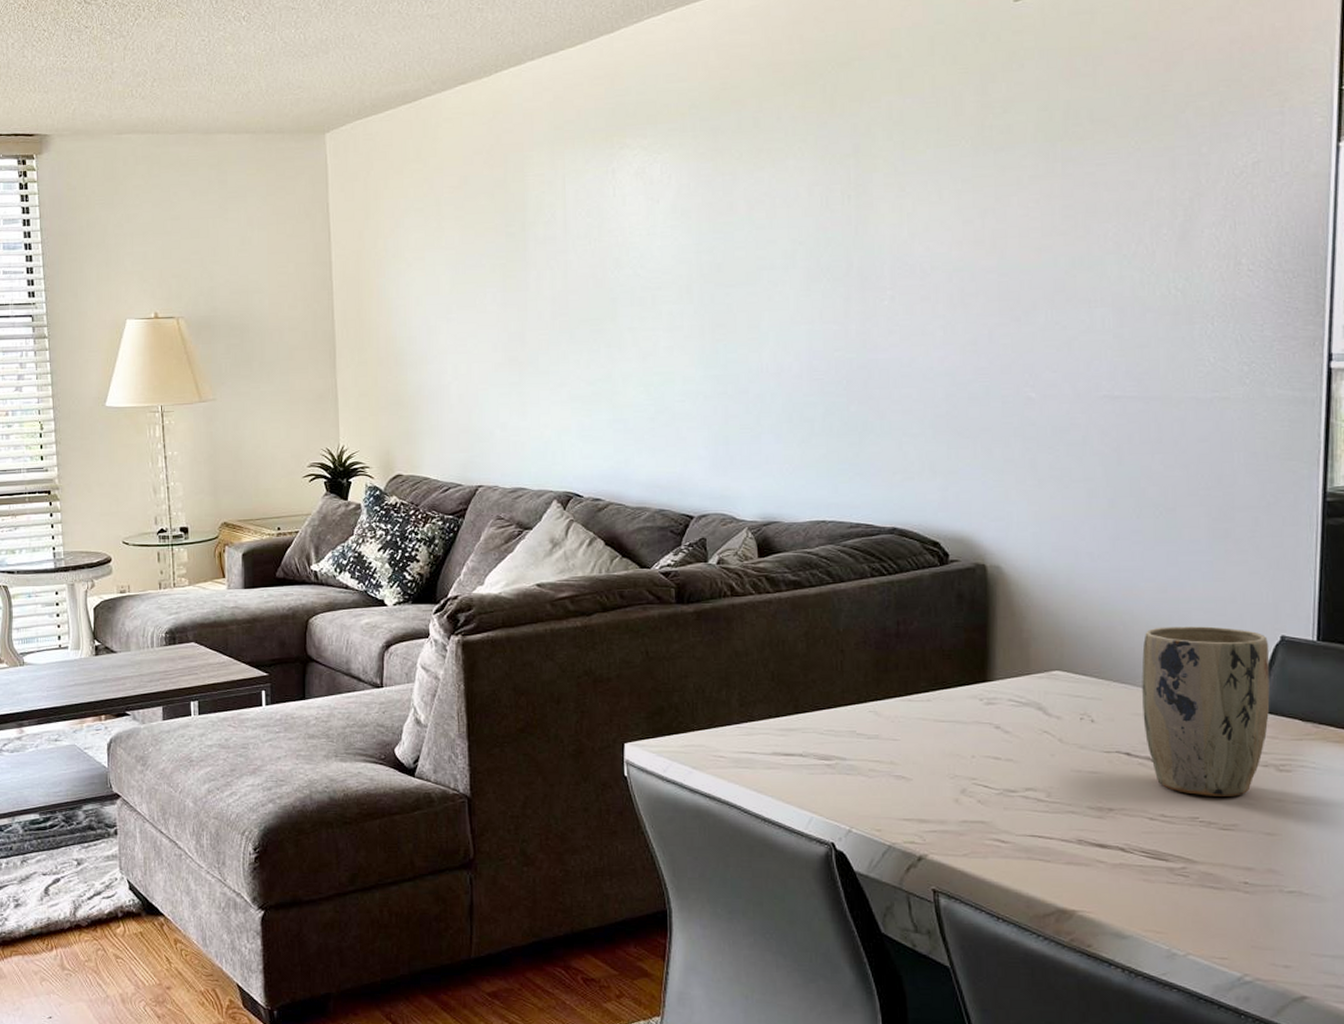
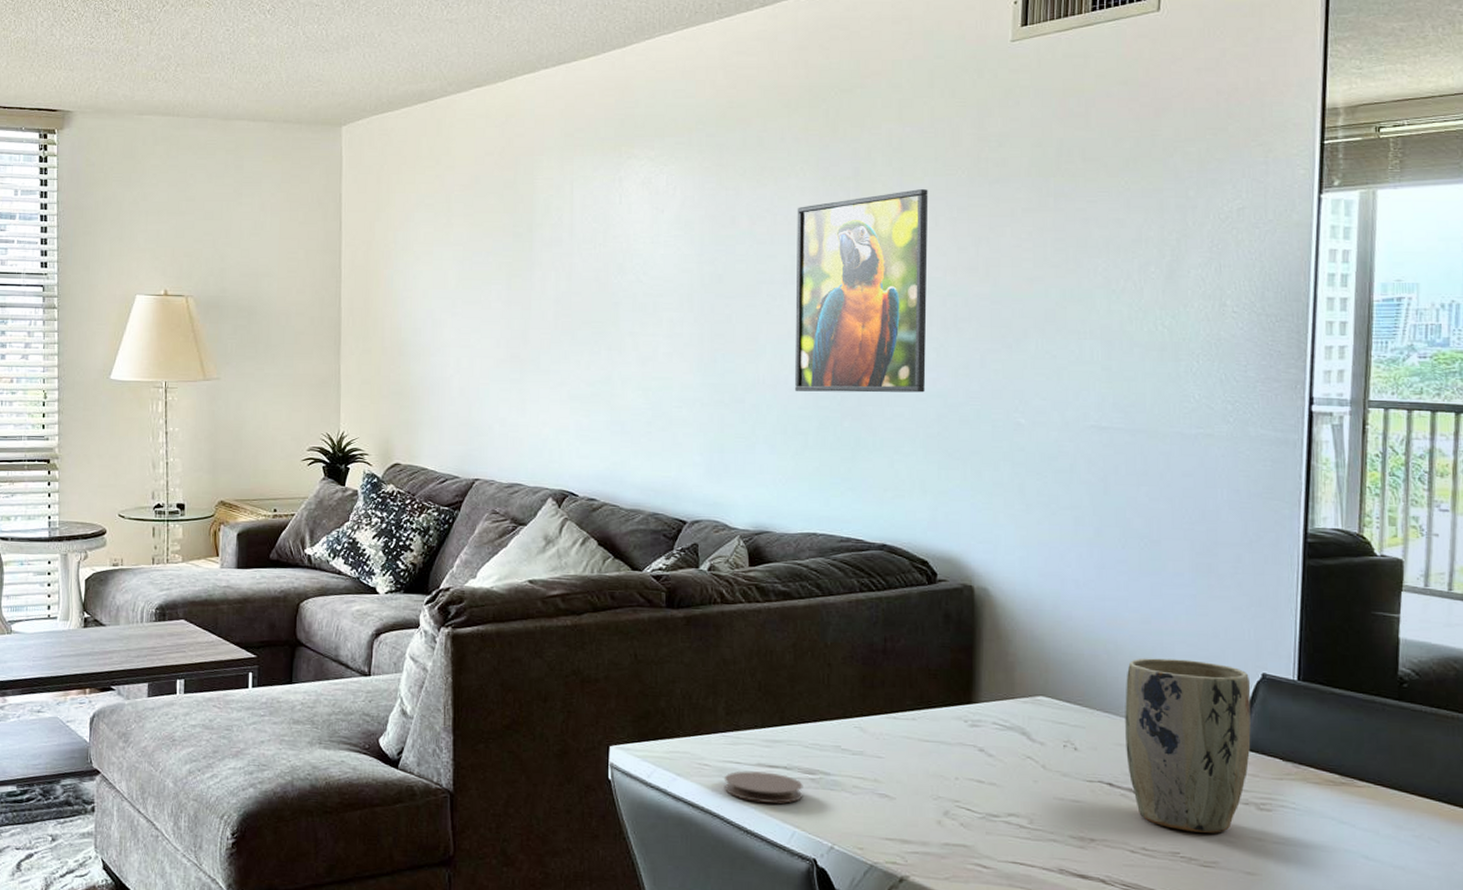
coaster: none [739,760,820,790] -> present [724,771,803,804]
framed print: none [796,161,933,378] -> present [795,188,929,393]

